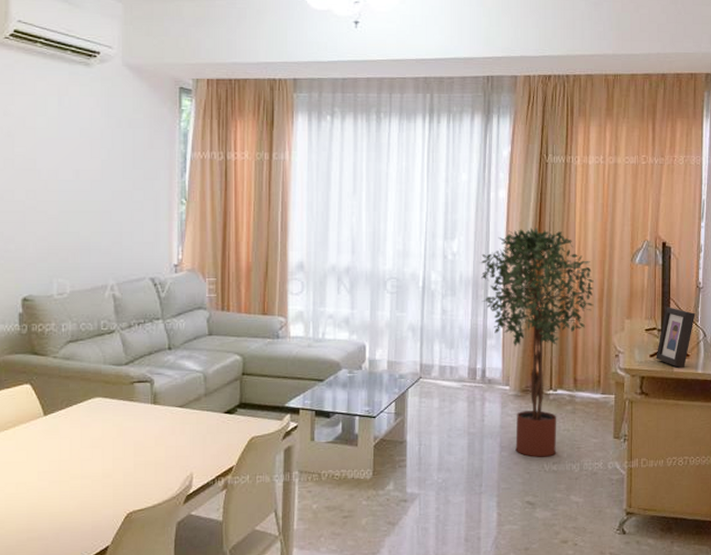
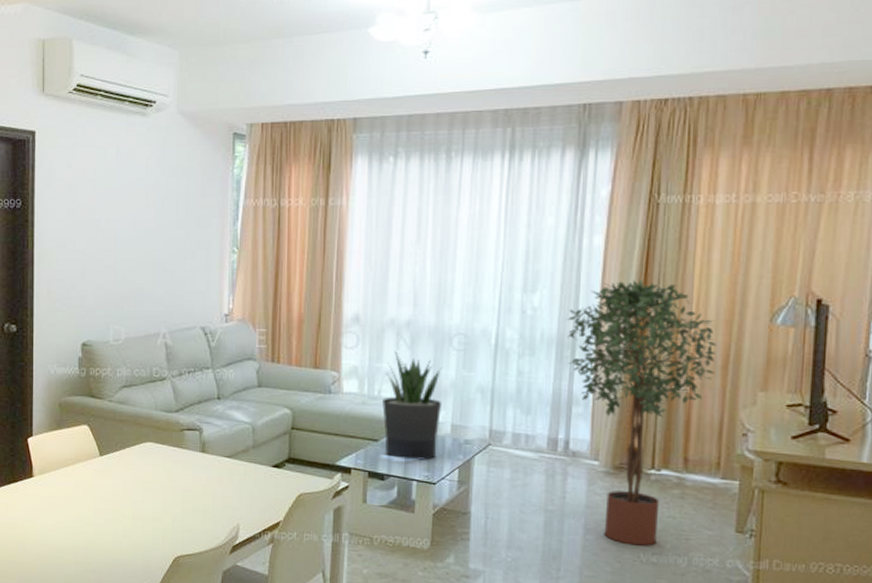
planter: none [325,296,379,397] -> present [381,352,442,461]
picture frame: present [656,307,696,369] -> none [800,379,862,456]

